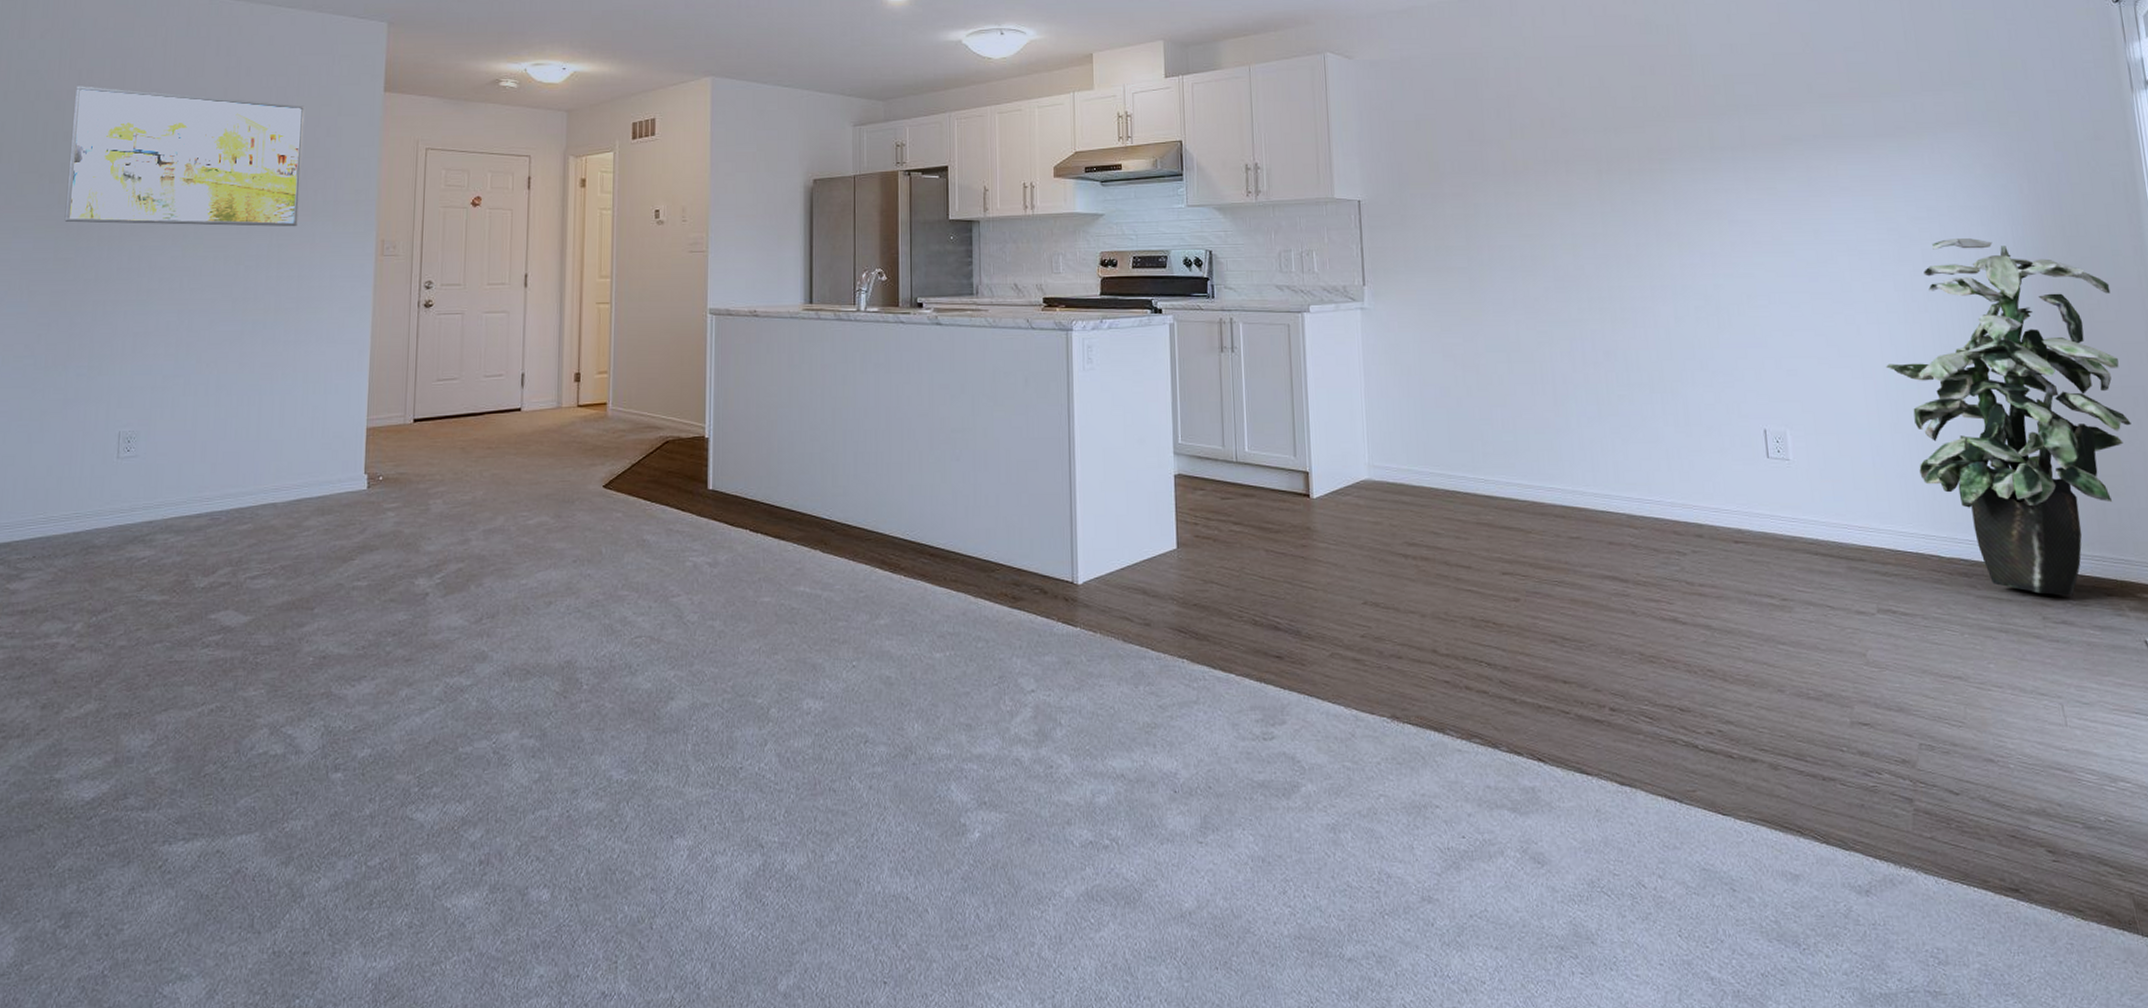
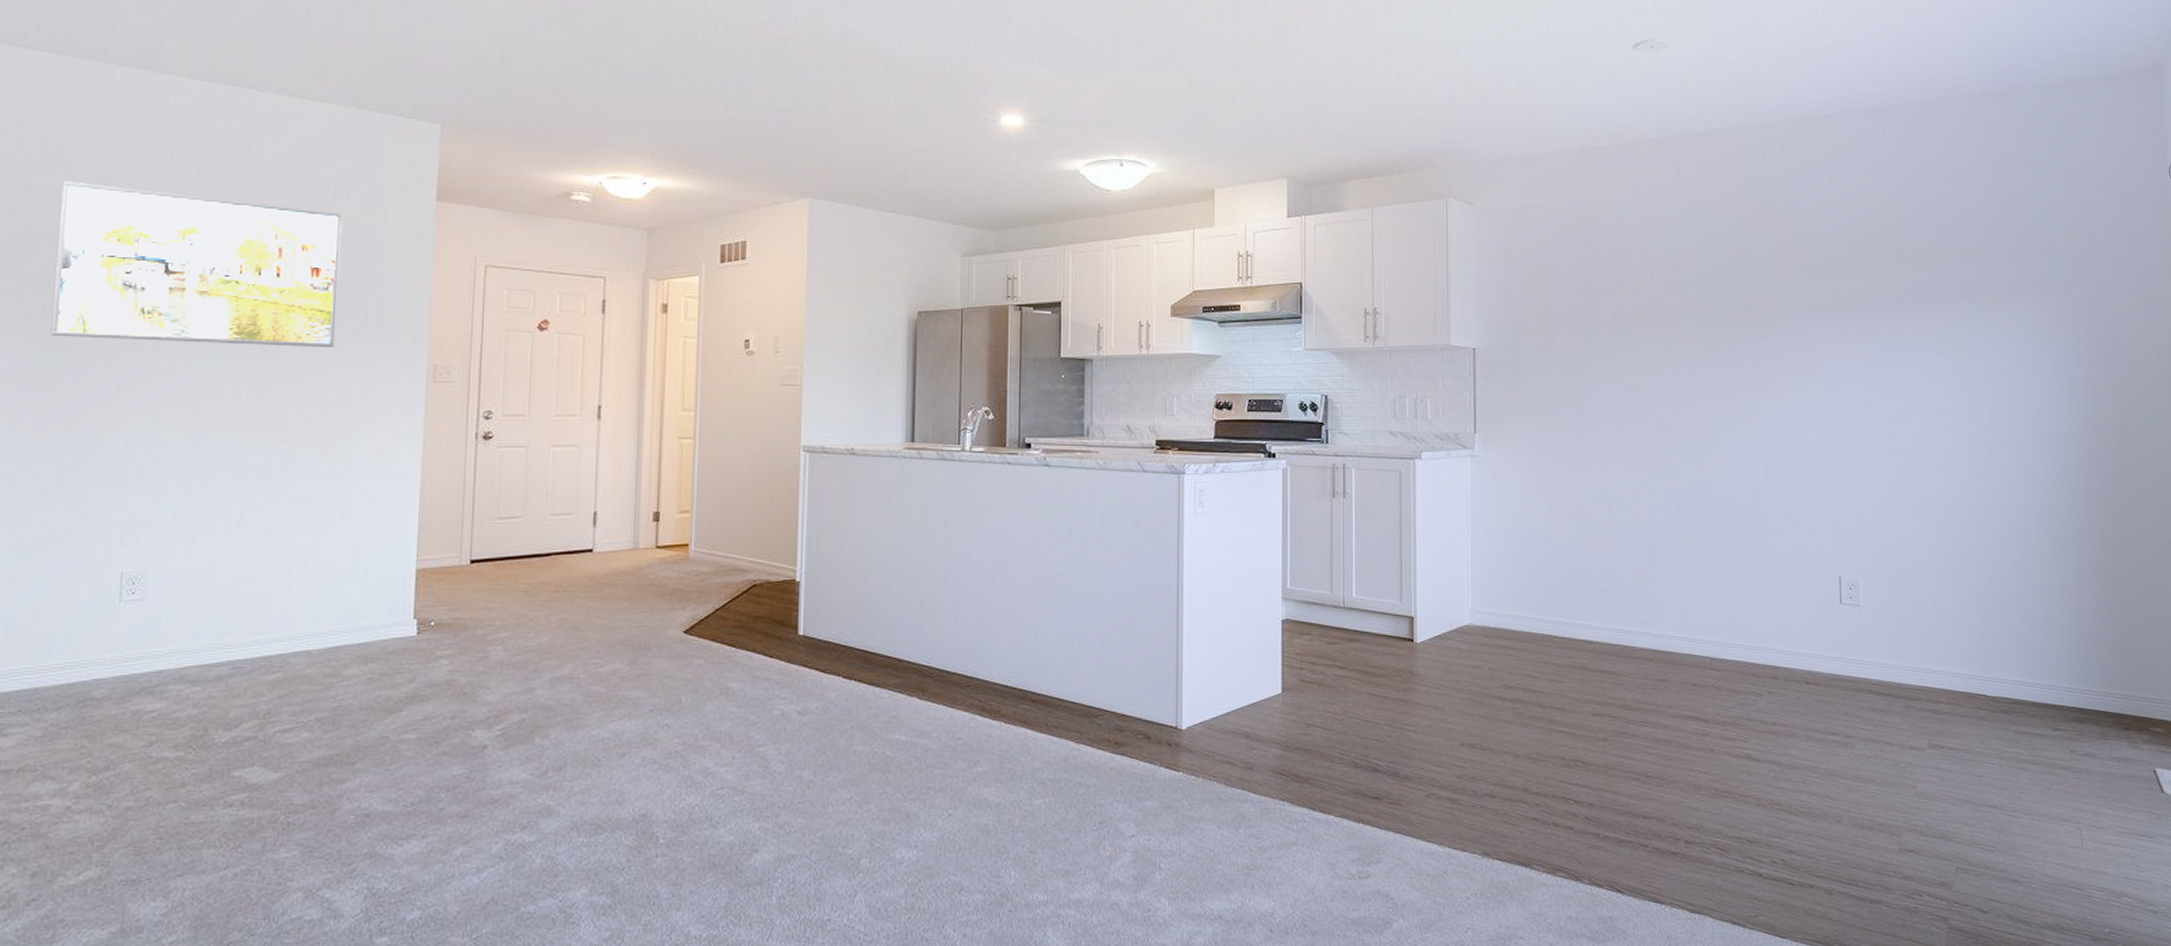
indoor plant: present [1885,238,2131,596] -> none [1950,399,2157,731]

